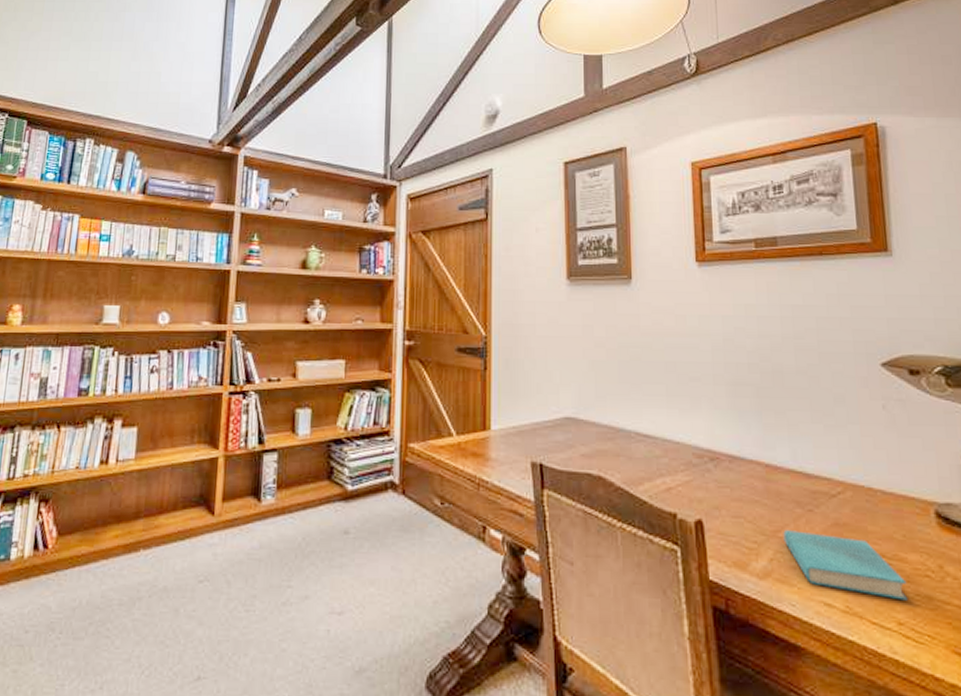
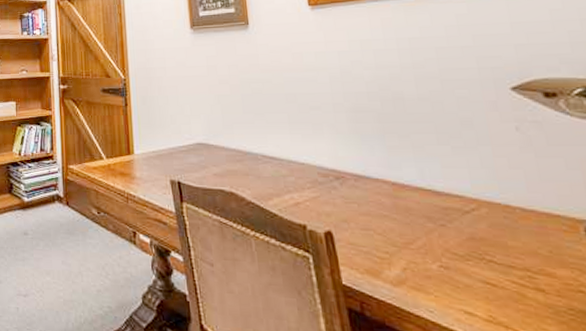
book: present [783,530,908,601] -> none [415,243,560,314]

